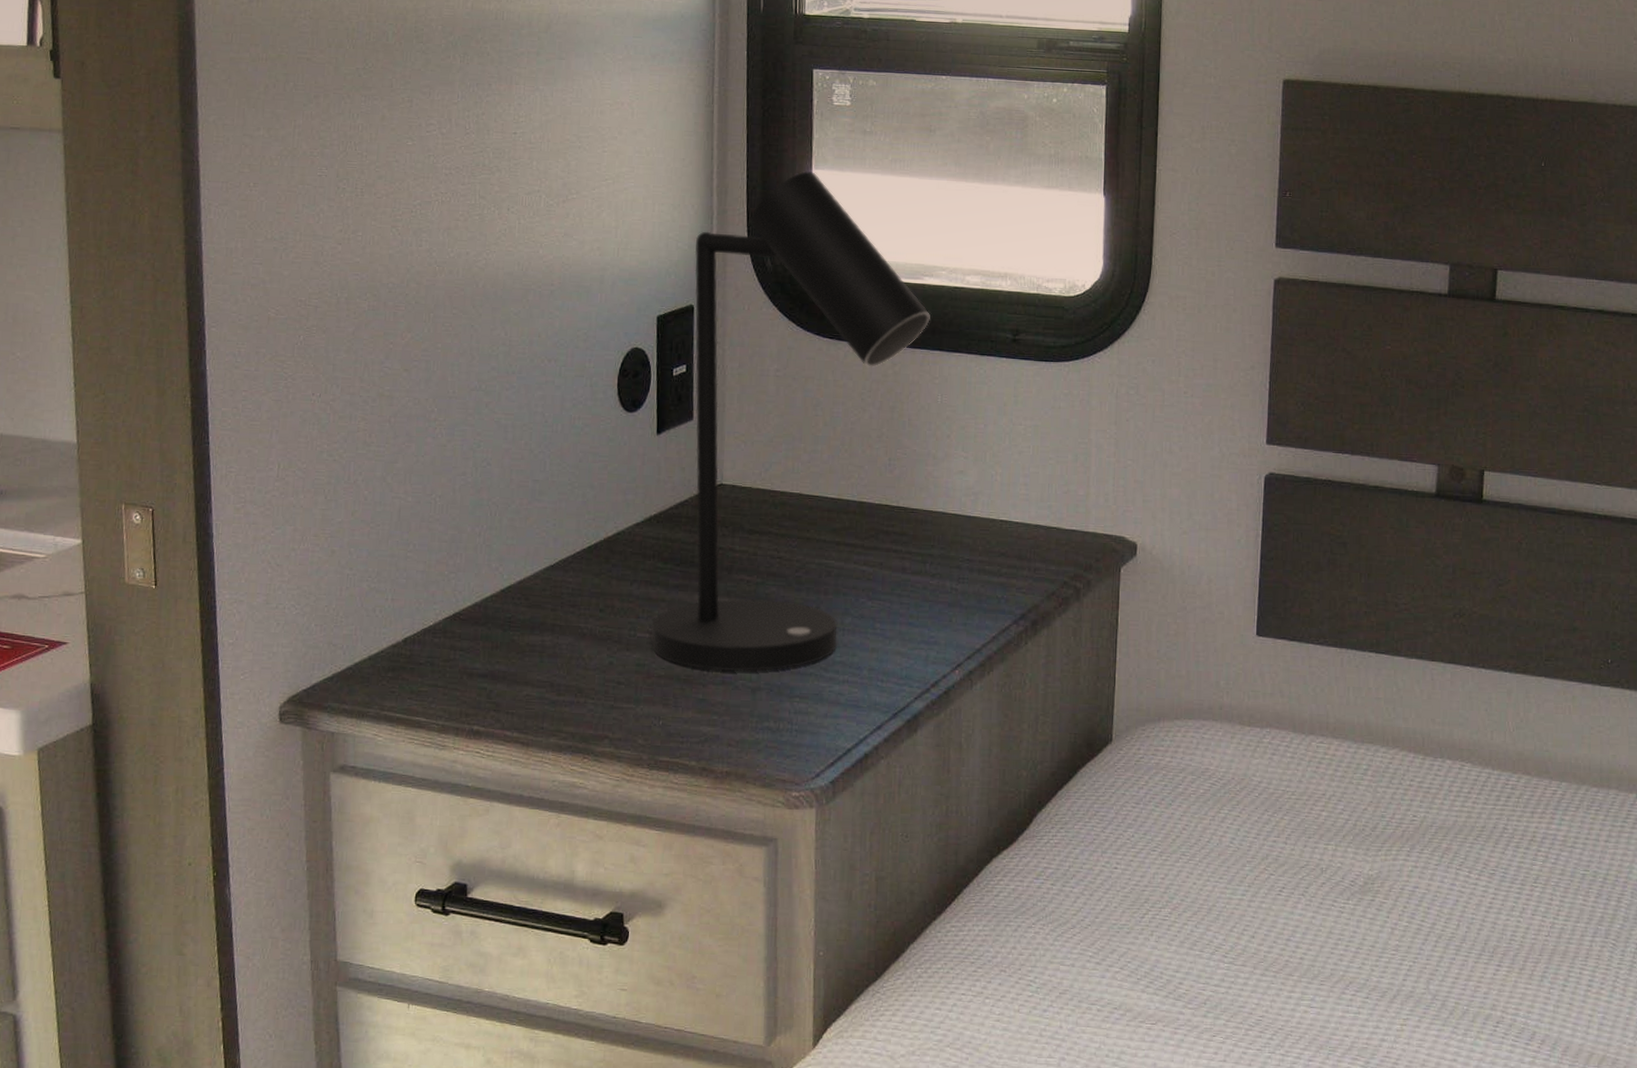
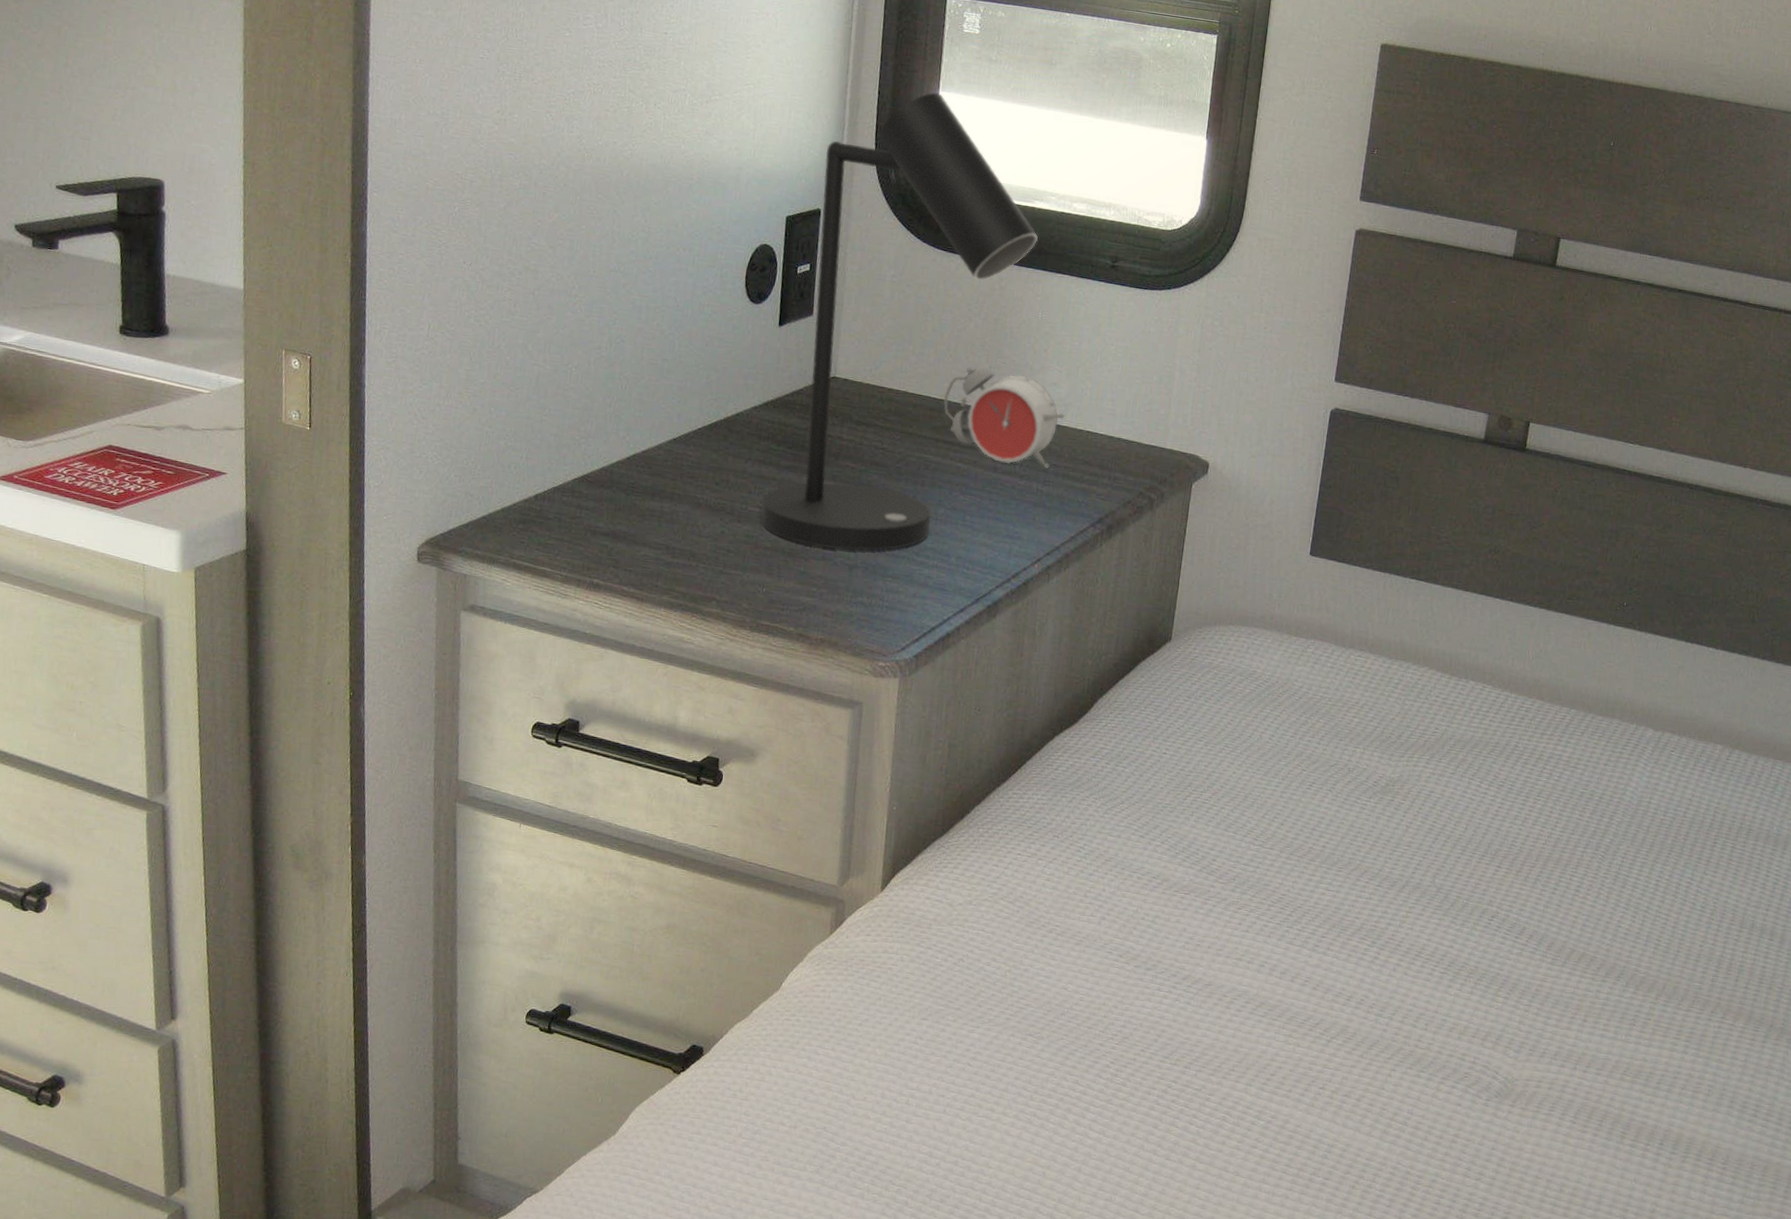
alarm clock: none [841,461,975,564] -> present [943,367,1065,468]

